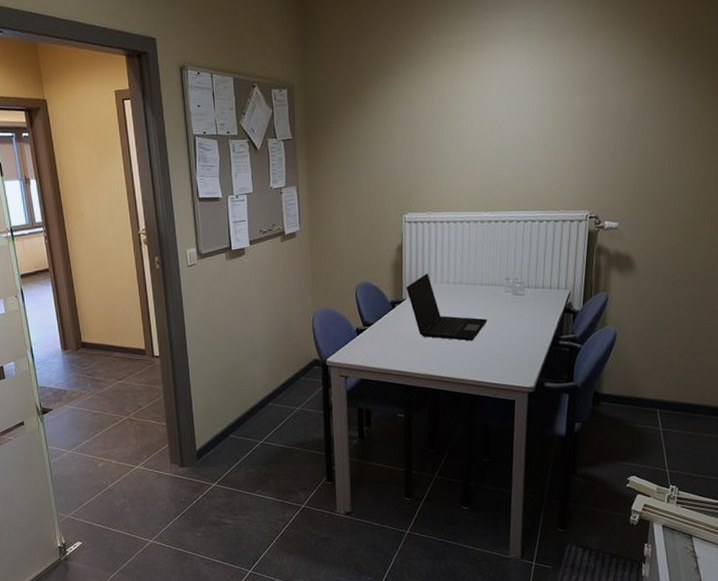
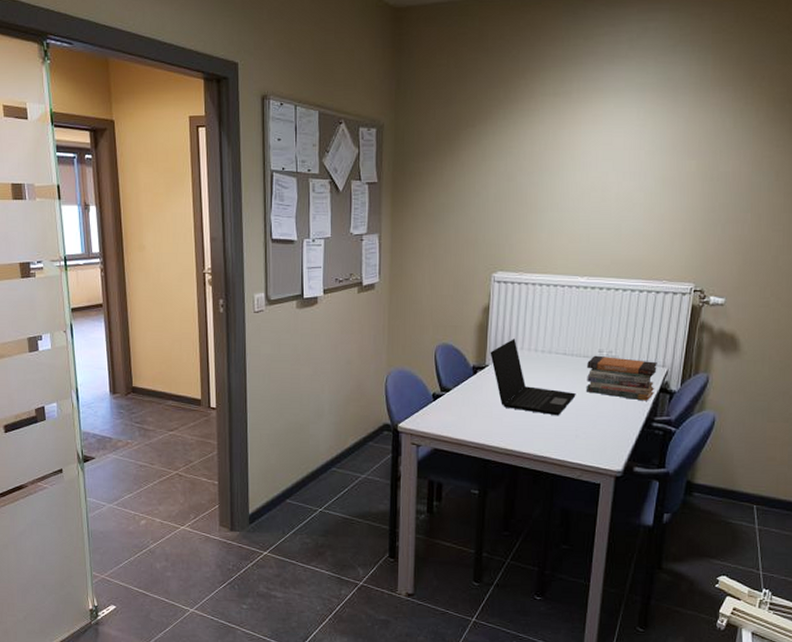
book stack: none [496,283,560,322] -> present [587,355,657,401]

